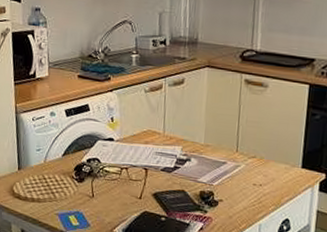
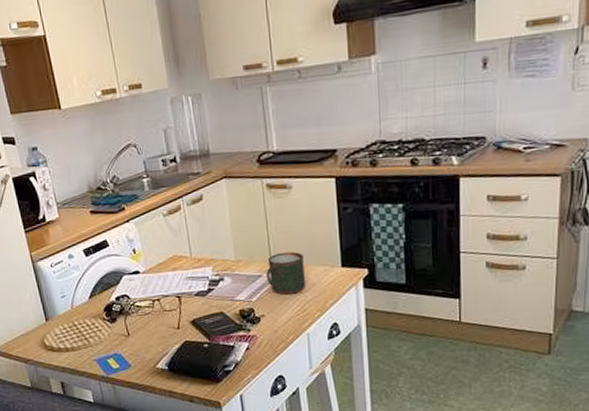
mug: none [230,144,268,185] -> present [266,251,305,295]

